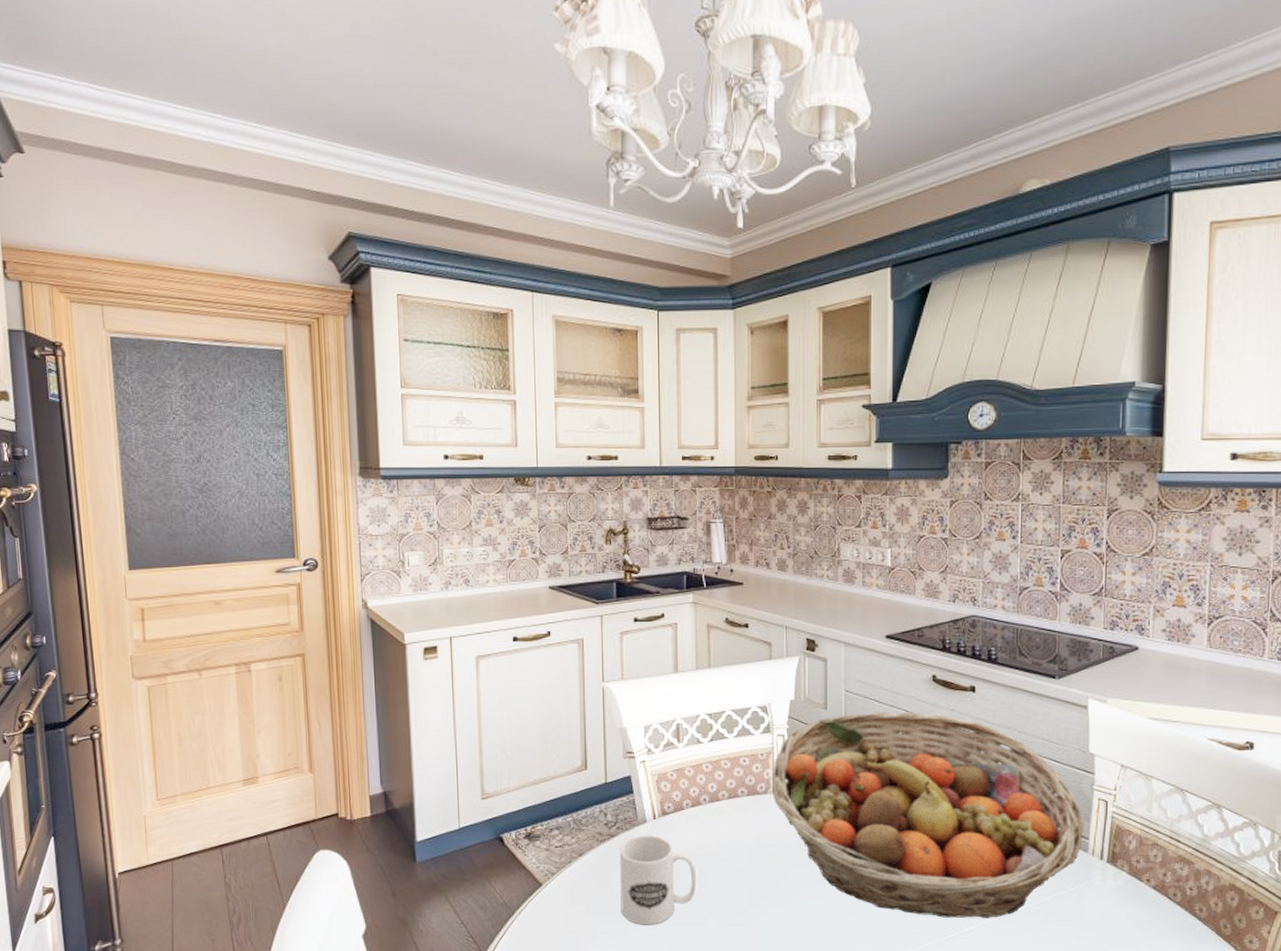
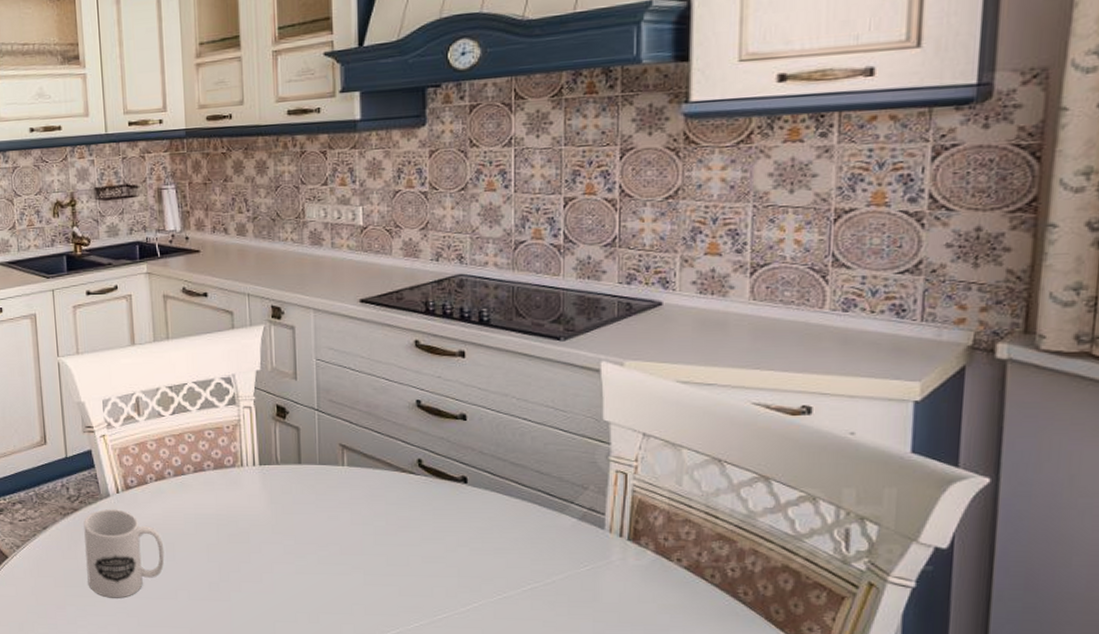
fruit basket: present [771,712,1084,918] -> none [239,380,599,598]

